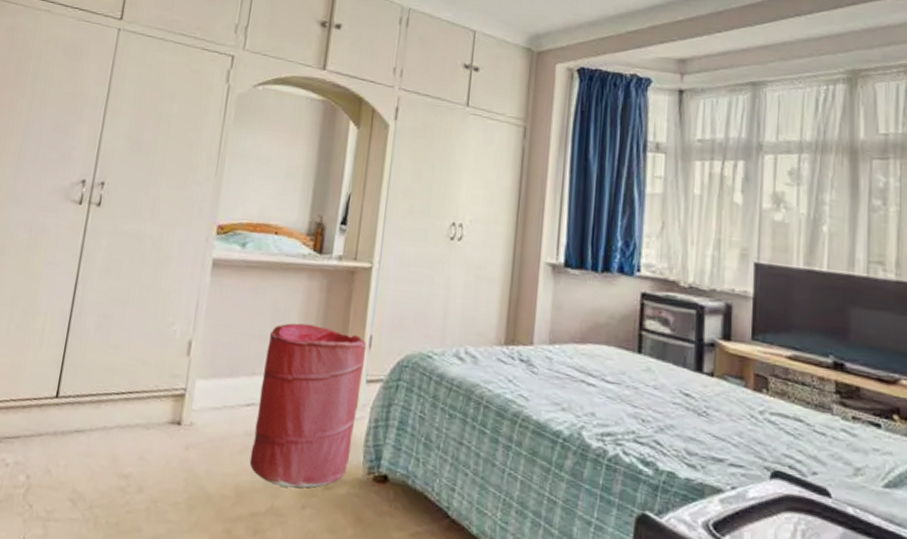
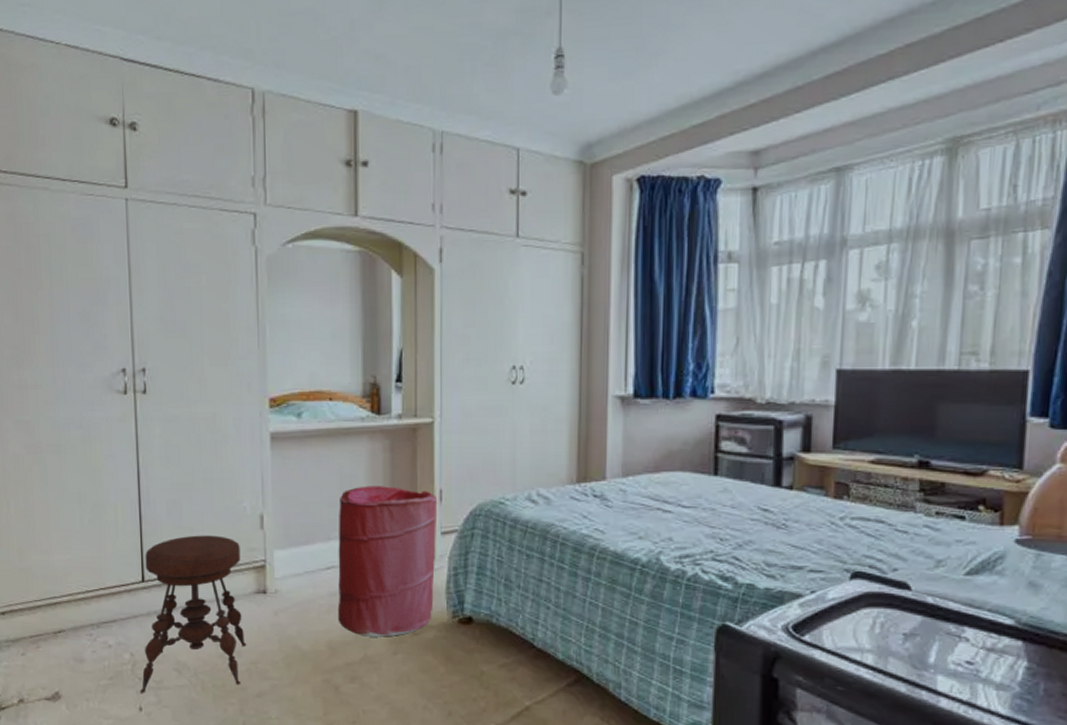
stool: none [27,353,163,525] -> present [139,535,247,693]

